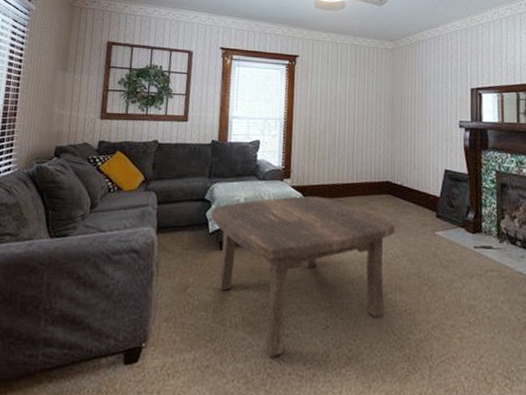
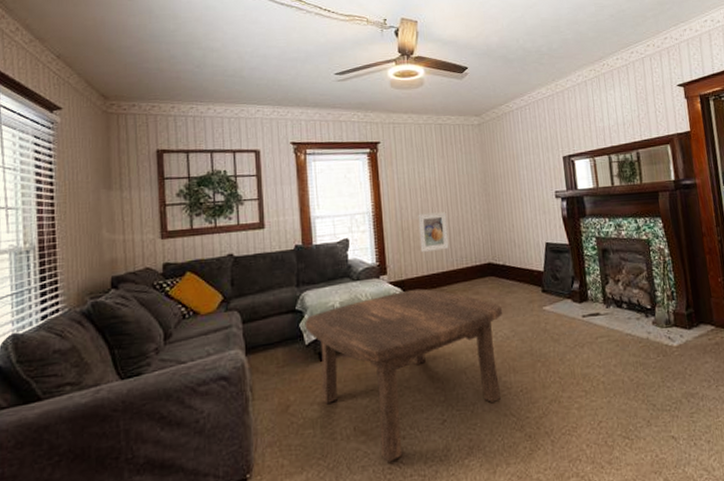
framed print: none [324,126,352,163] -> present [418,212,449,253]

